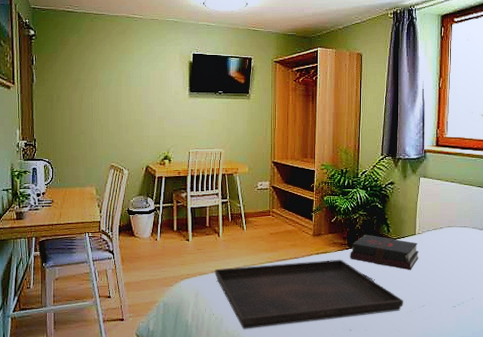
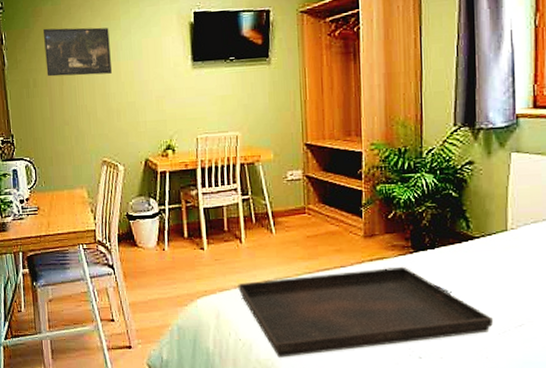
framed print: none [69,55,124,96] -> present [43,27,112,77]
hardback book: present [350,235,420,271] -> none [415,233,514,279]

